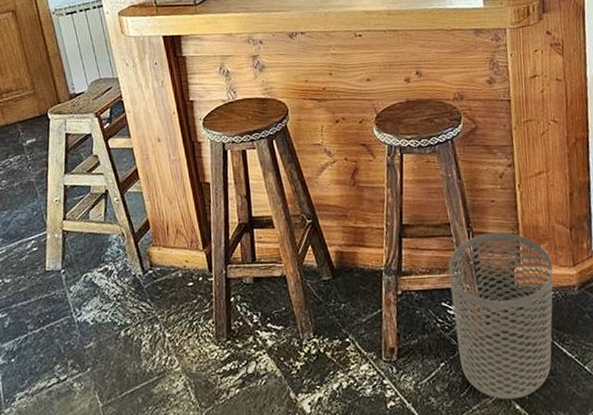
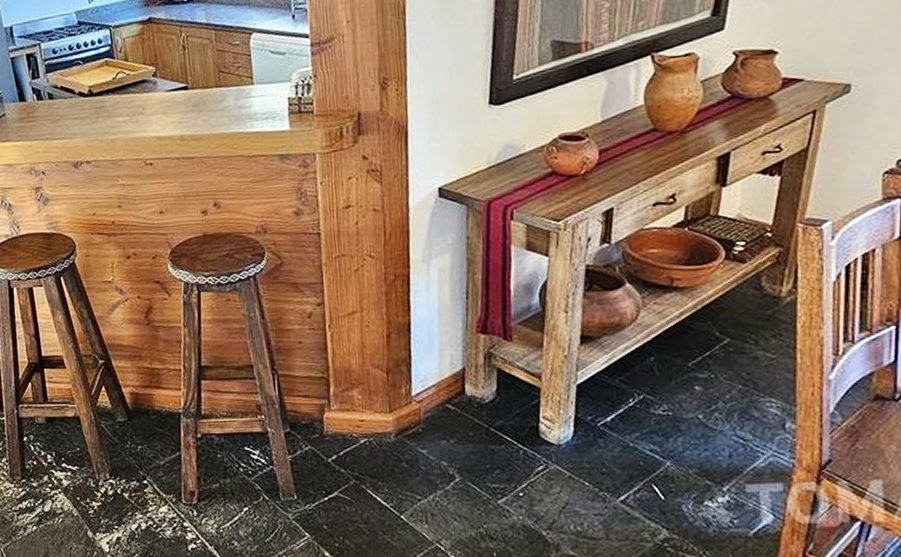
waste bin: present [448,232,554,400] -> none [251,375,368,547]

